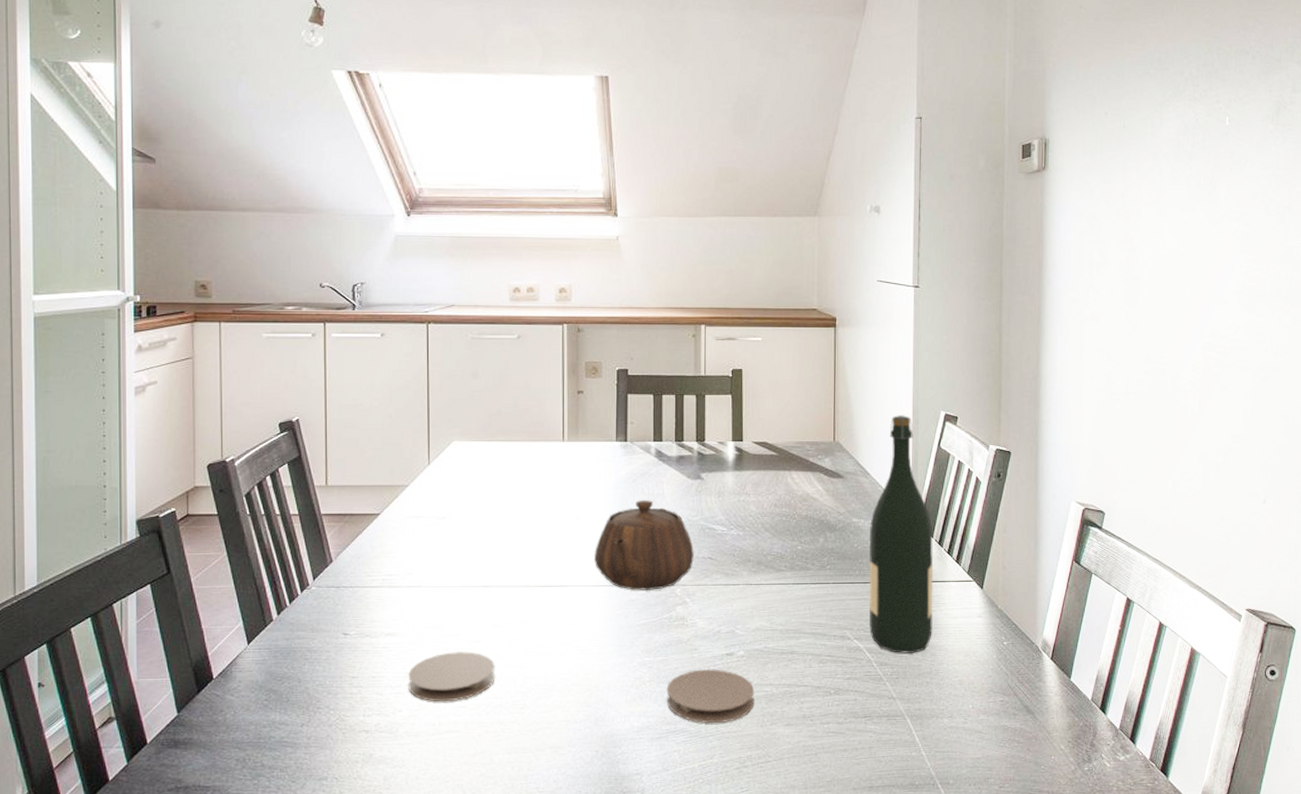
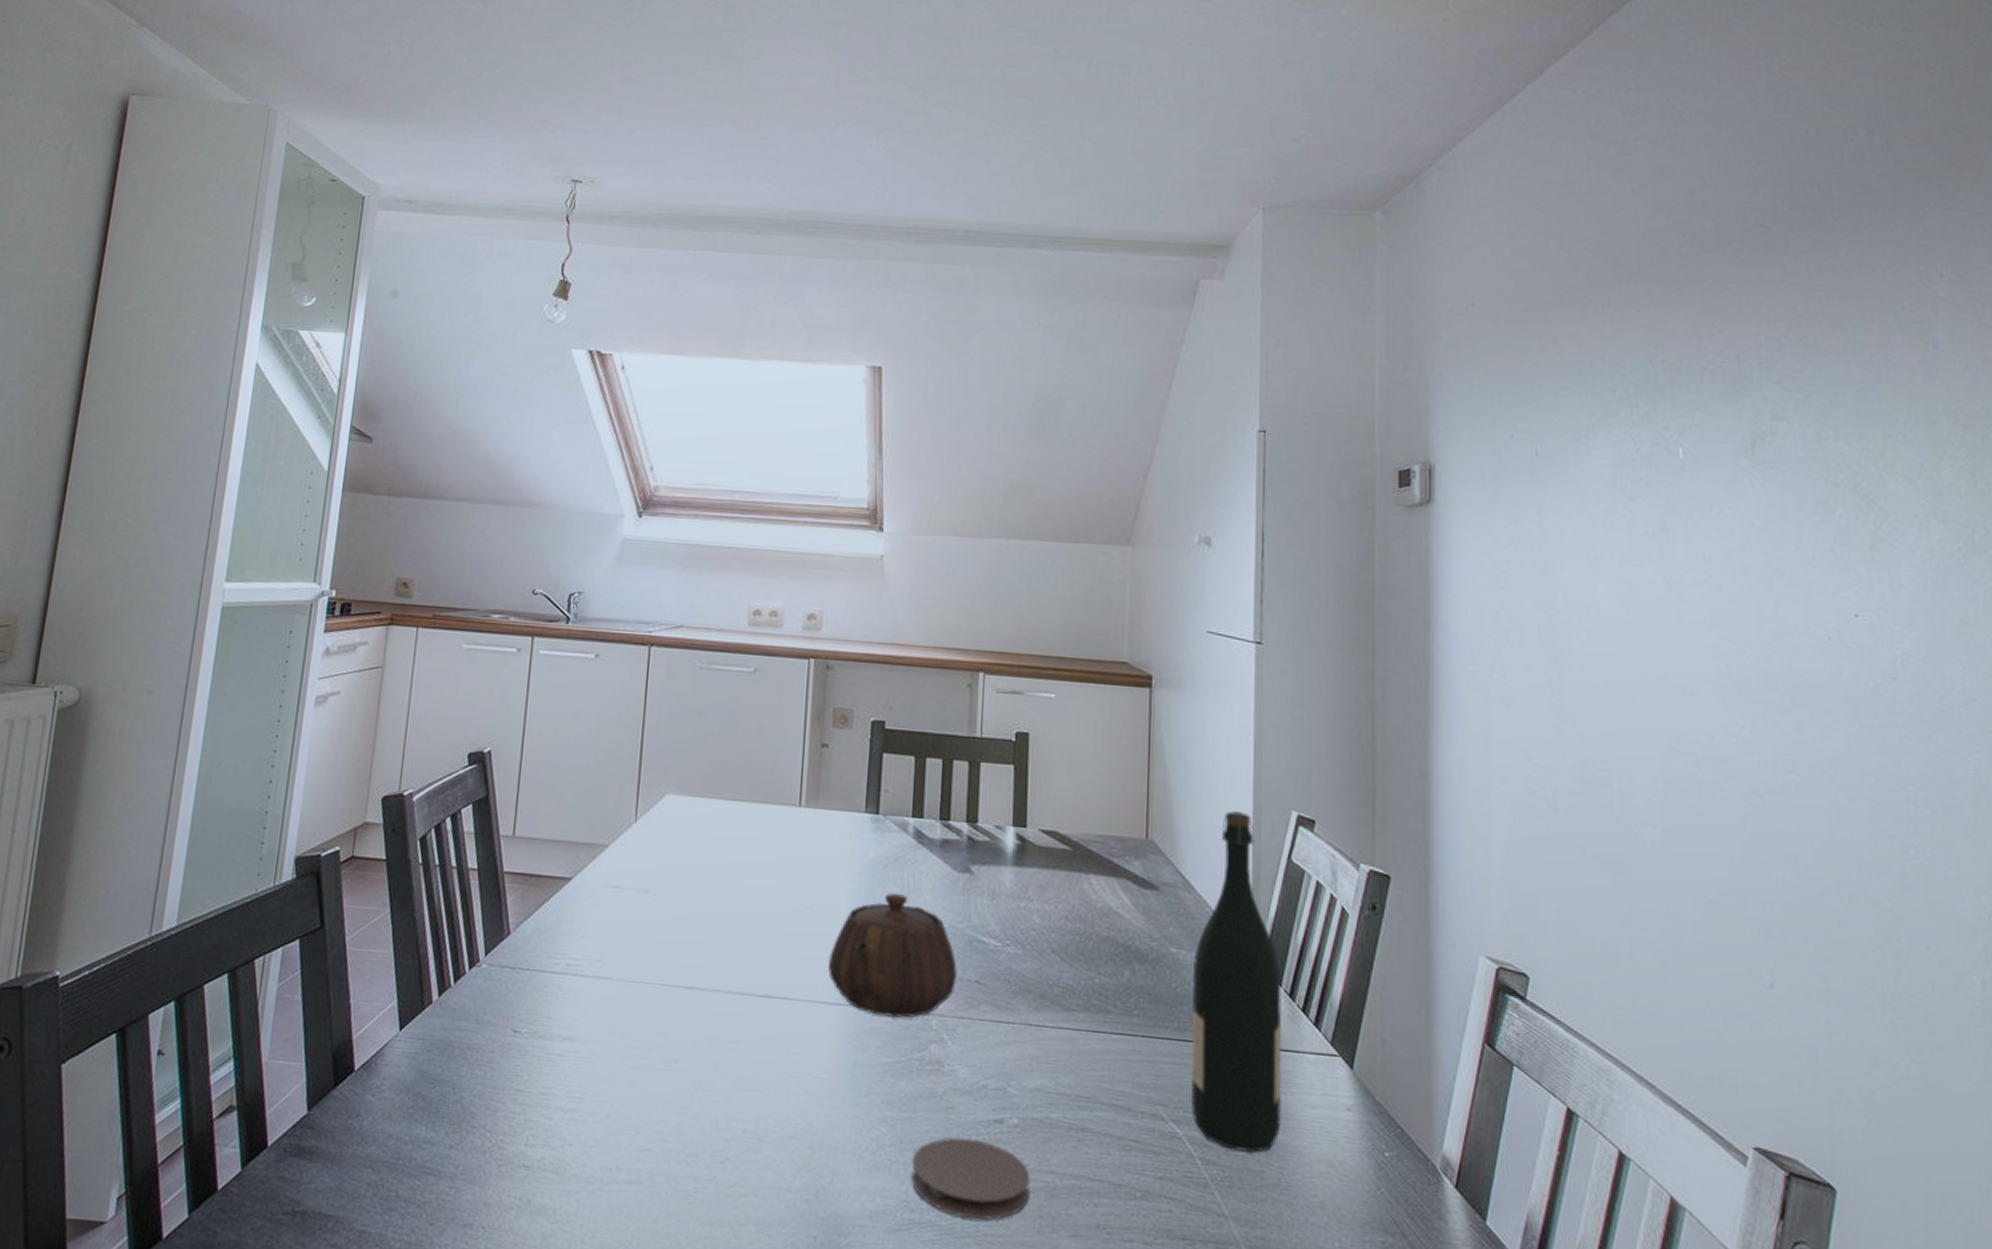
coaster: present [408,651,496,702] -> none [583,1071,694,1140]

